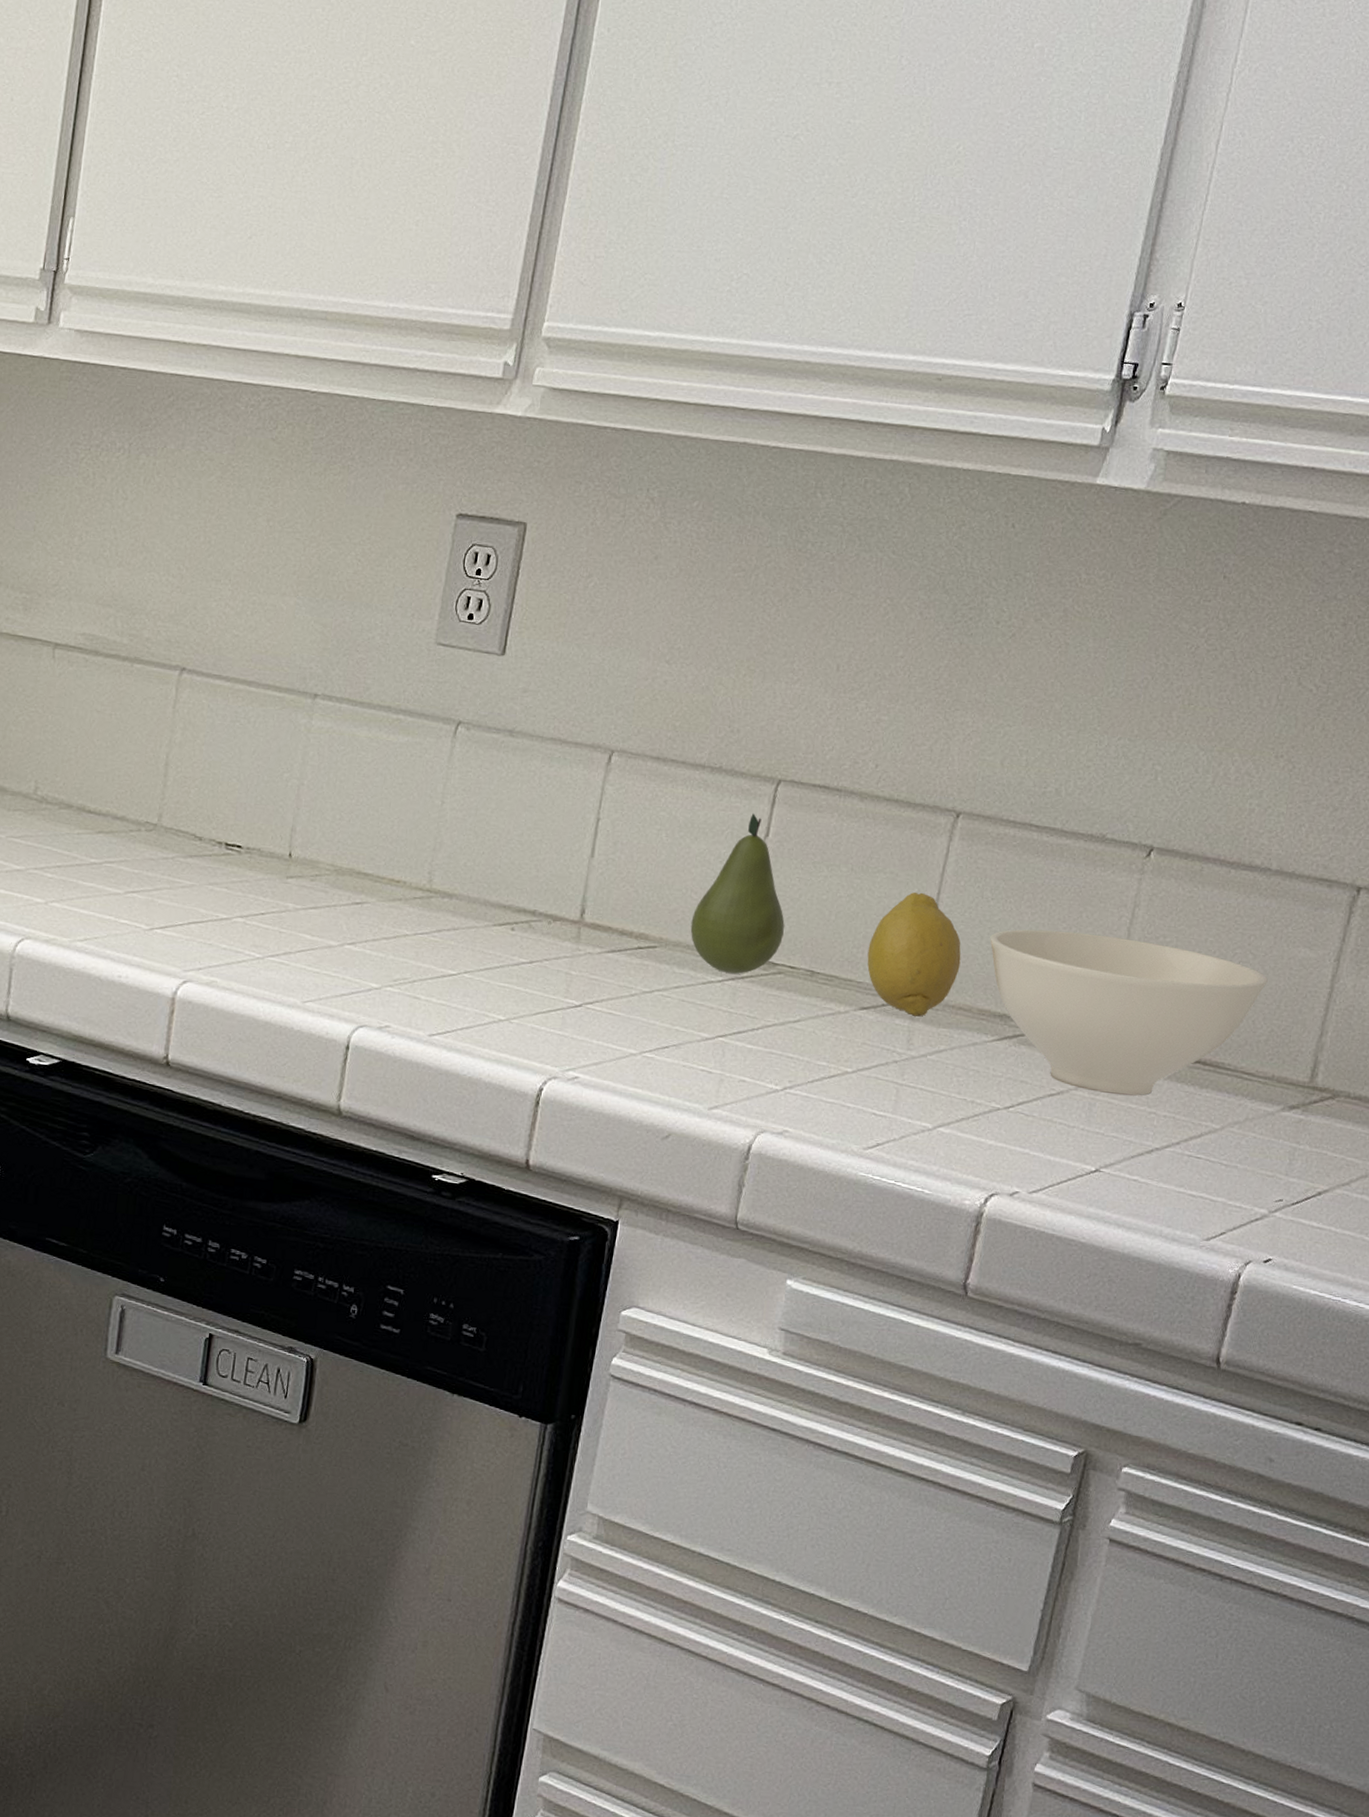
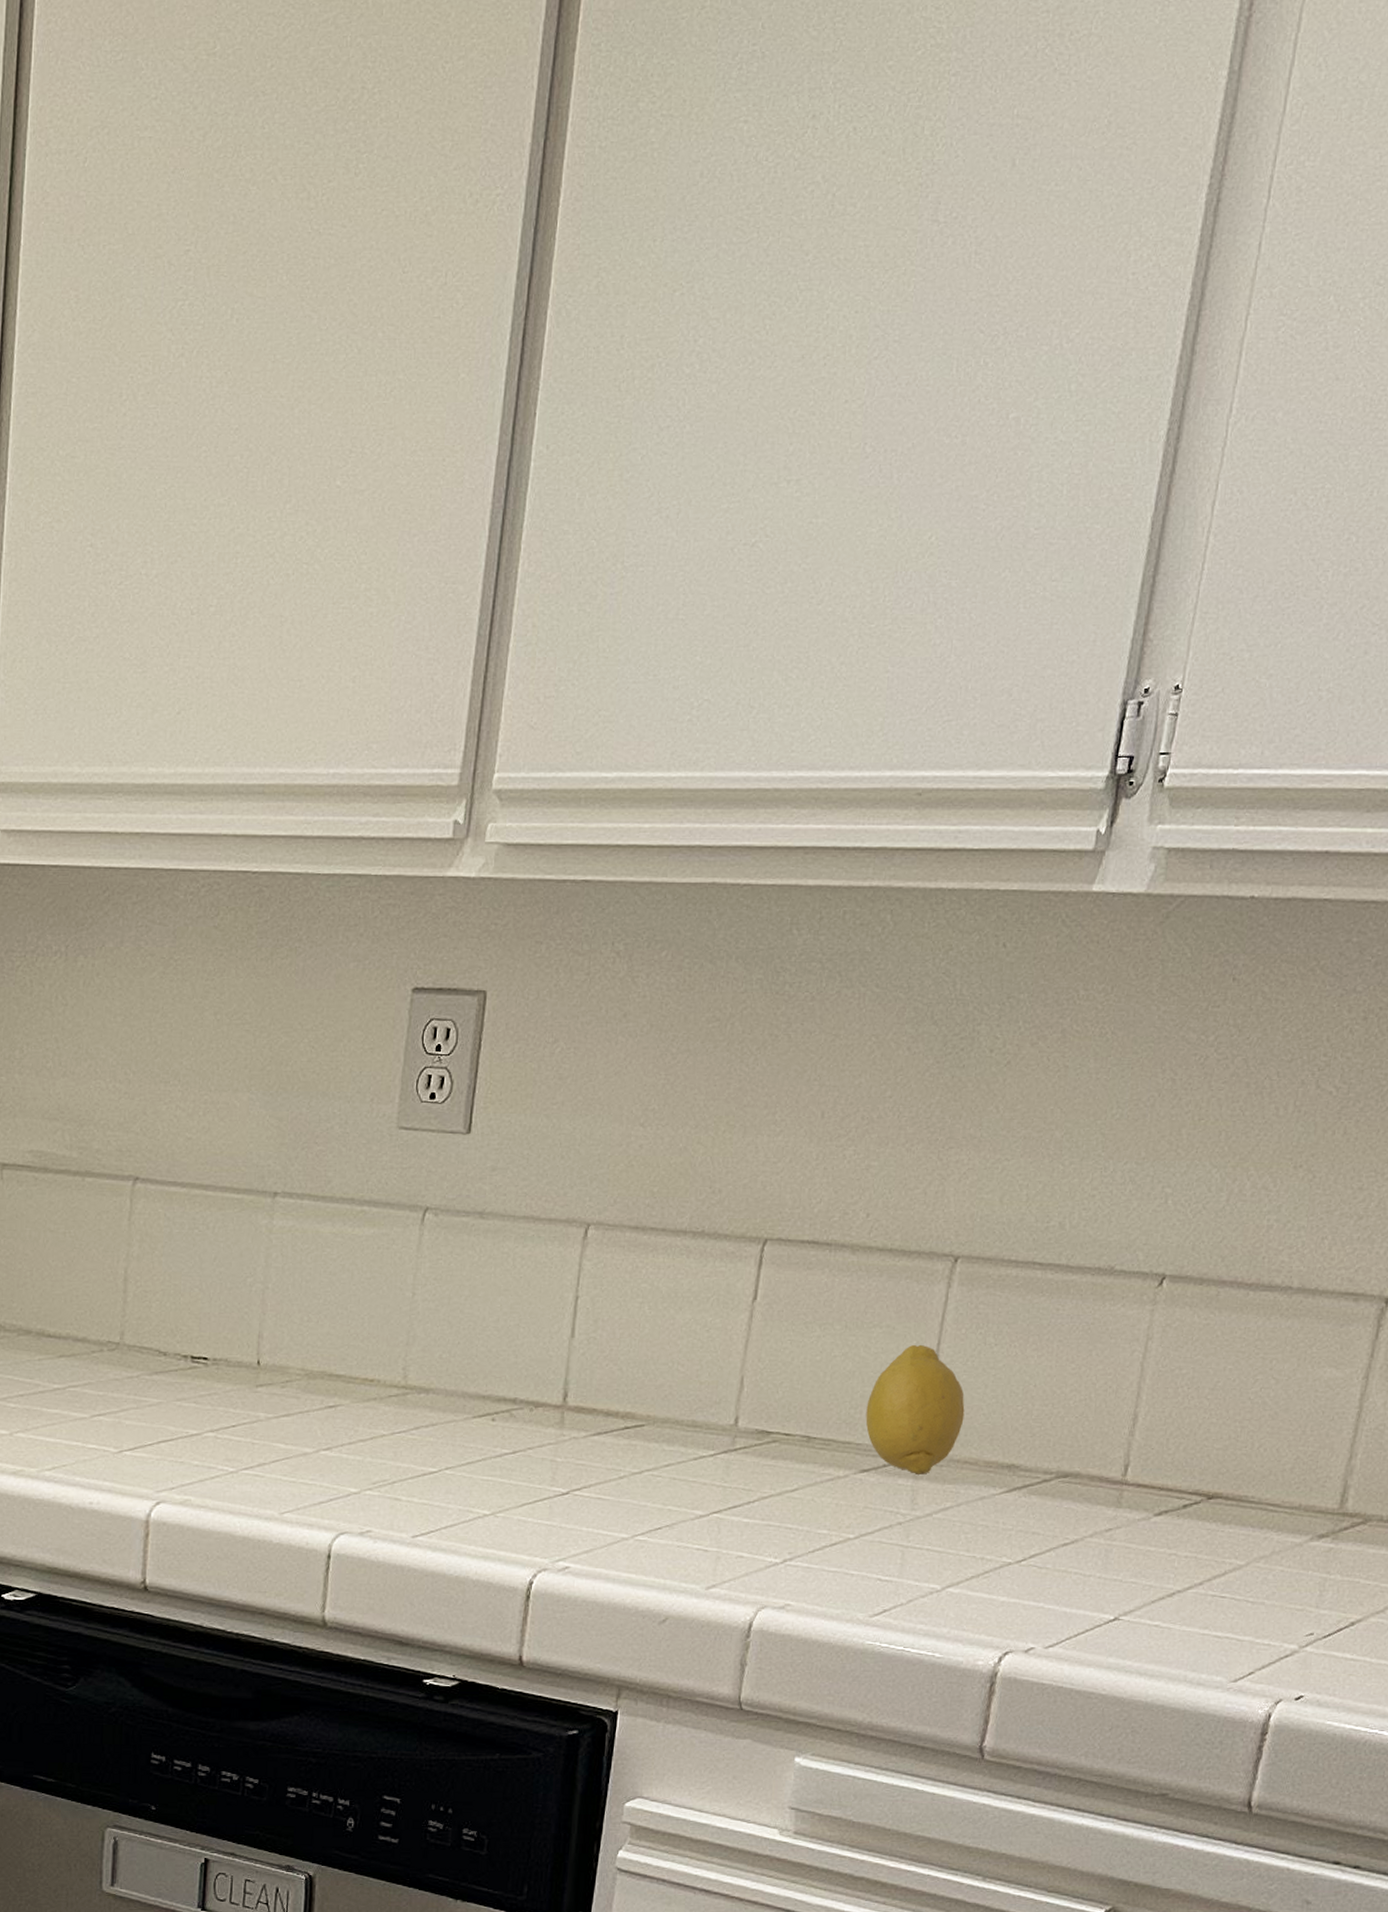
fruit: present [690,813,785,974] -> none [678,1277,777,1446]
bowl: present [990,929,1268,1096] -> none [994,1372,1292,1538]

